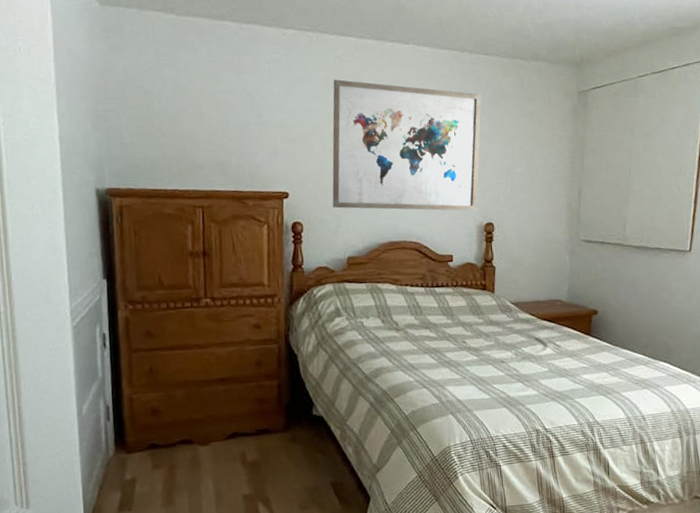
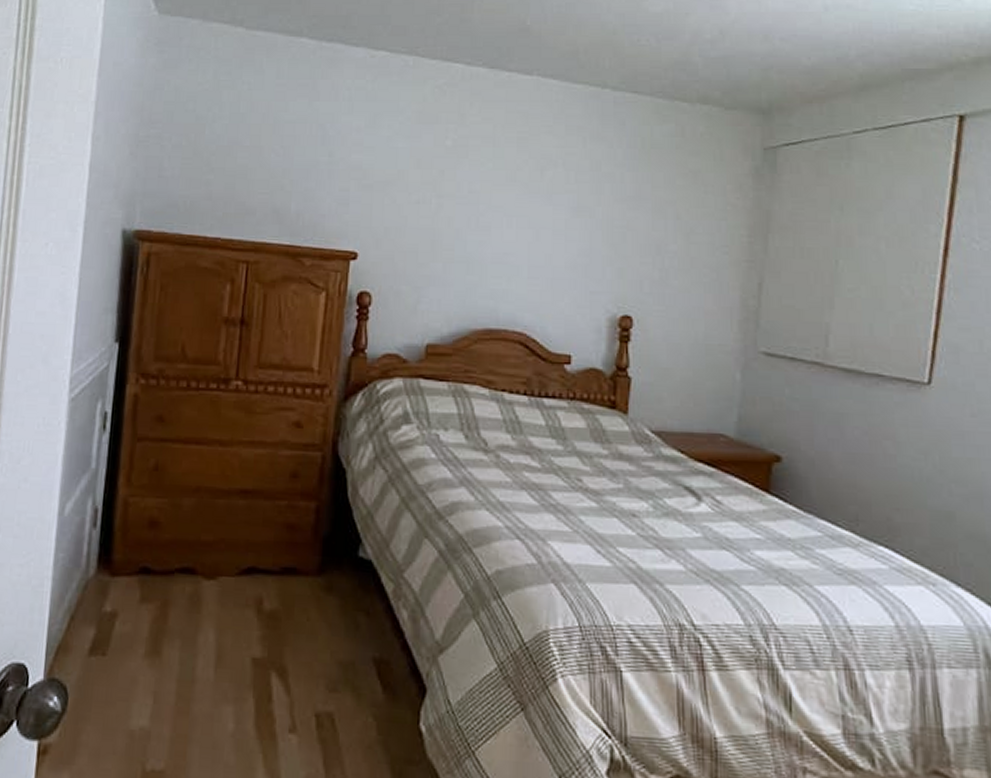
wall art: present [332,79,482,211] -> none [413,115,626,297]

